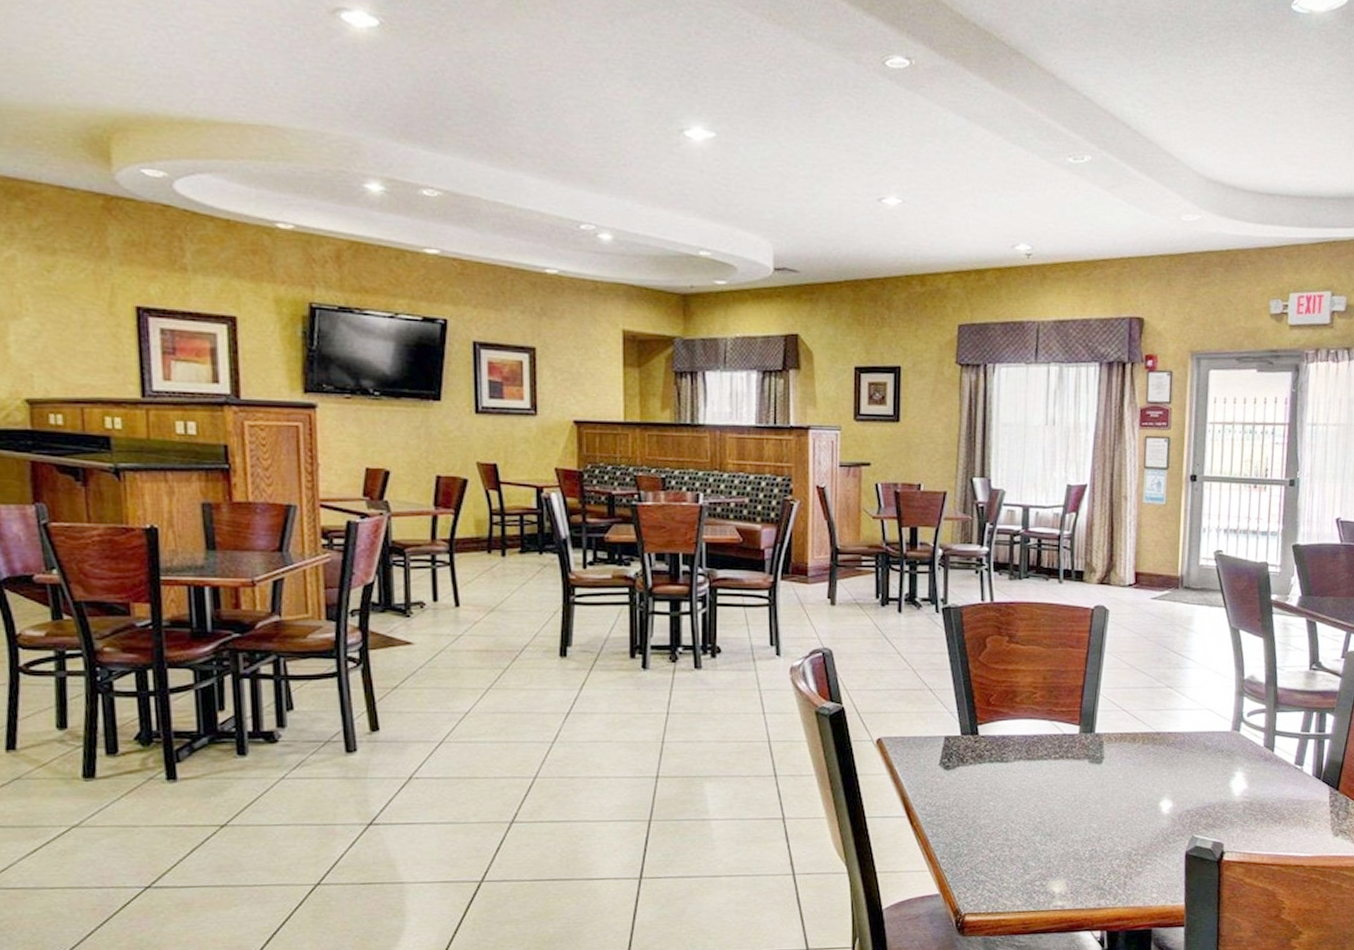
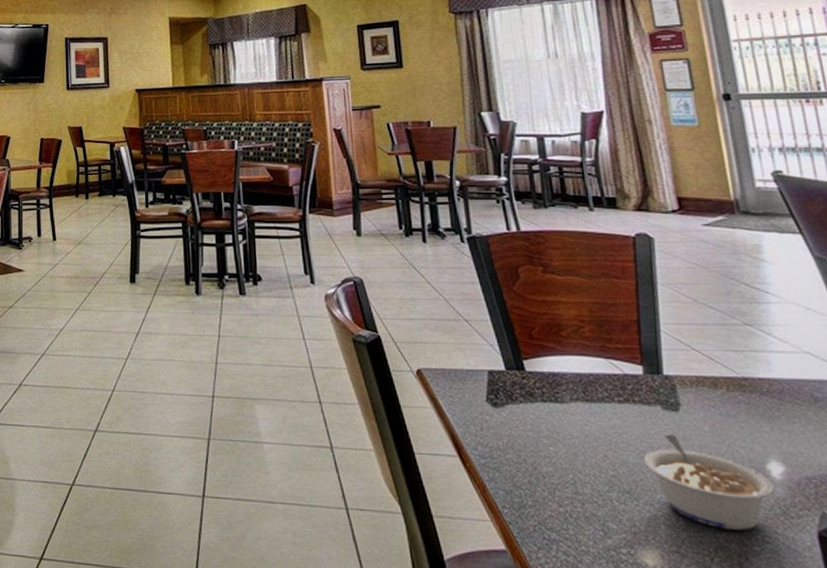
legume: none [1066,783,1162,857] -> present [644,434,775,531]

